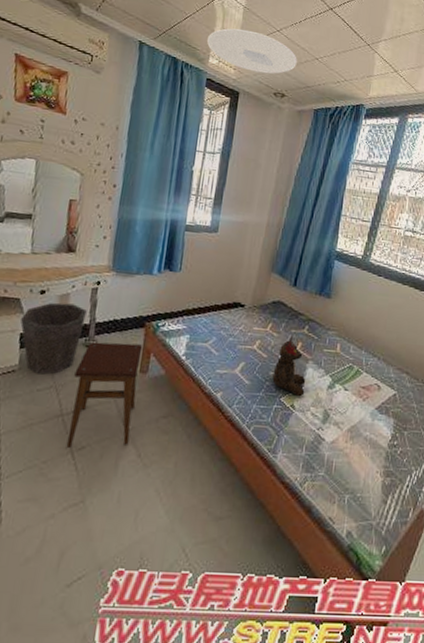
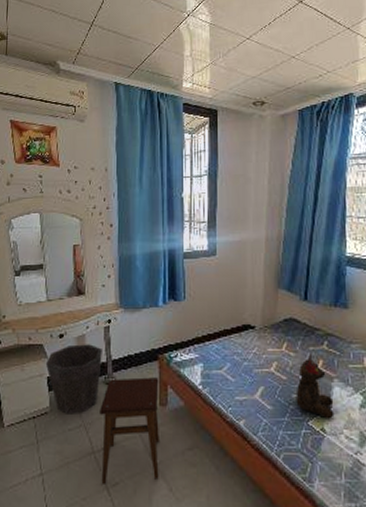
ceiling light: present [206,28,297,74] -> none [177,45,272,86]

